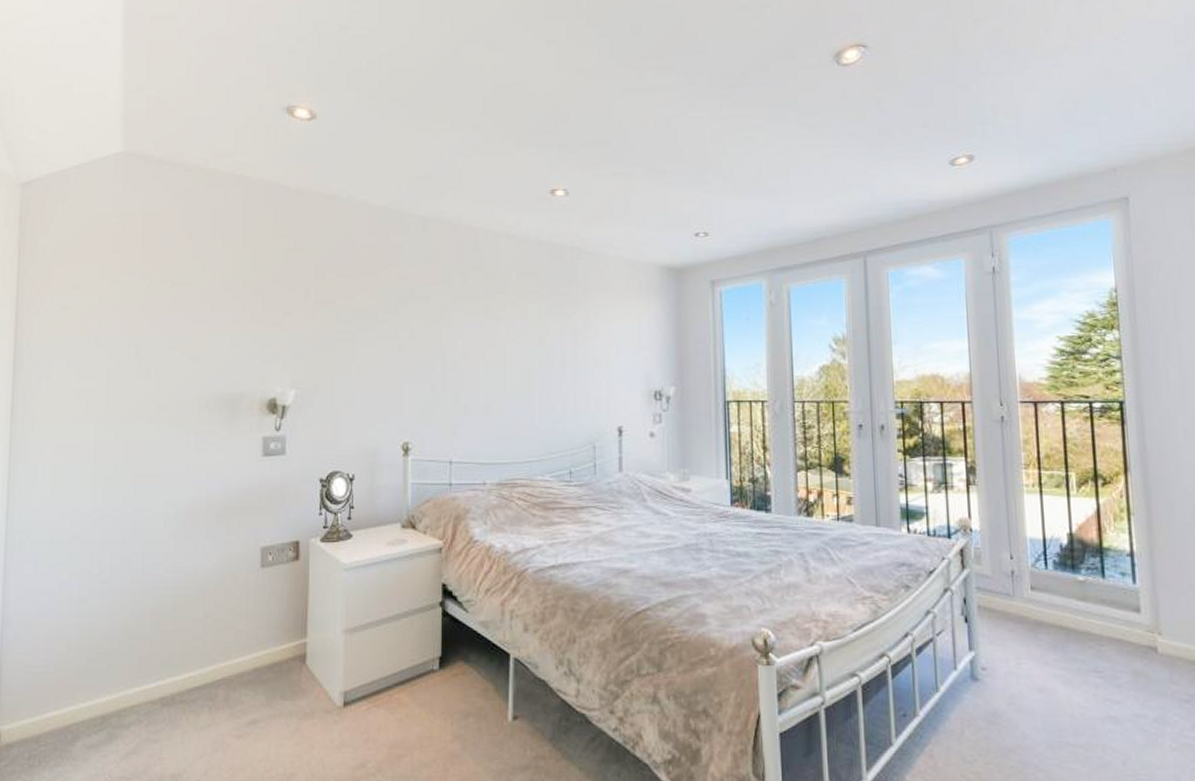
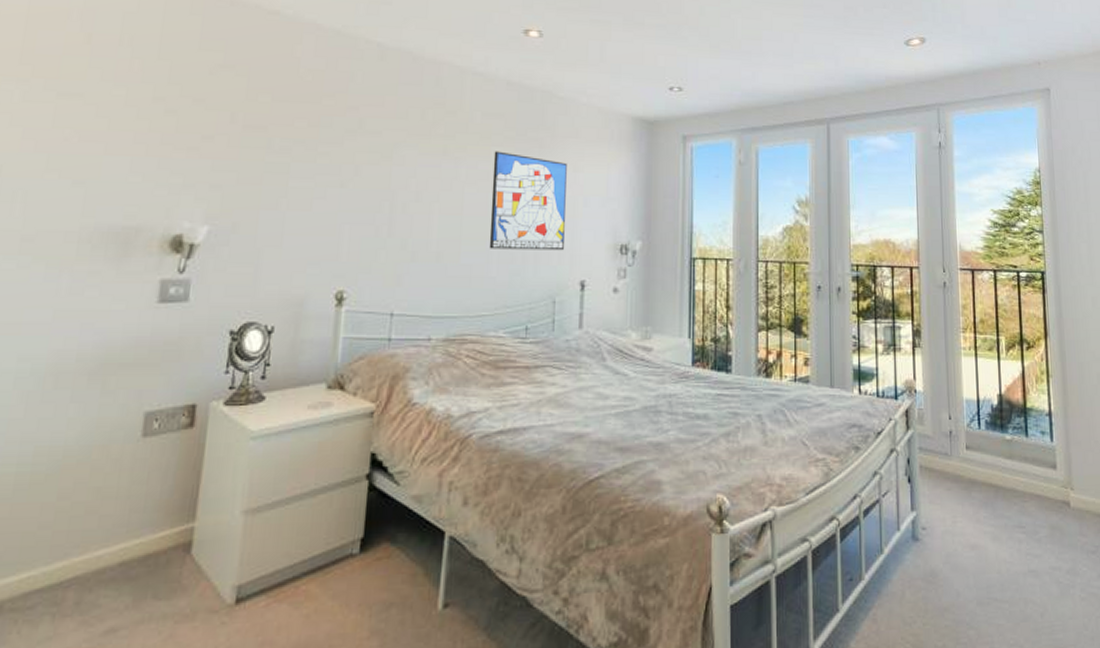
wall art: none [530,308,600,400] -> present [489,151,567,251]

